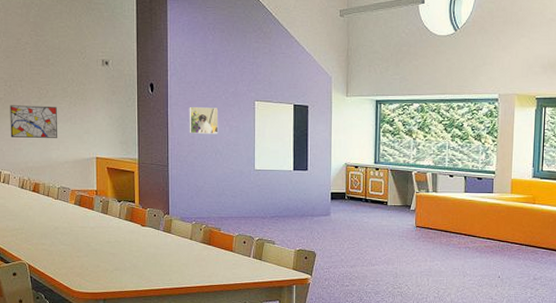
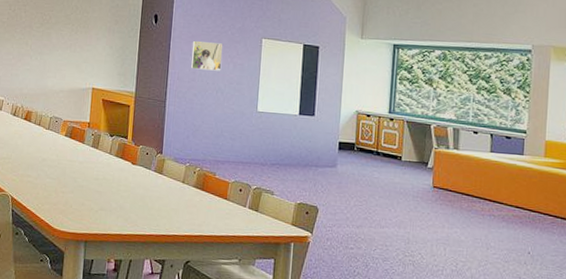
wall art: present [10,105,57,138] -> none [8,29,58,66]

